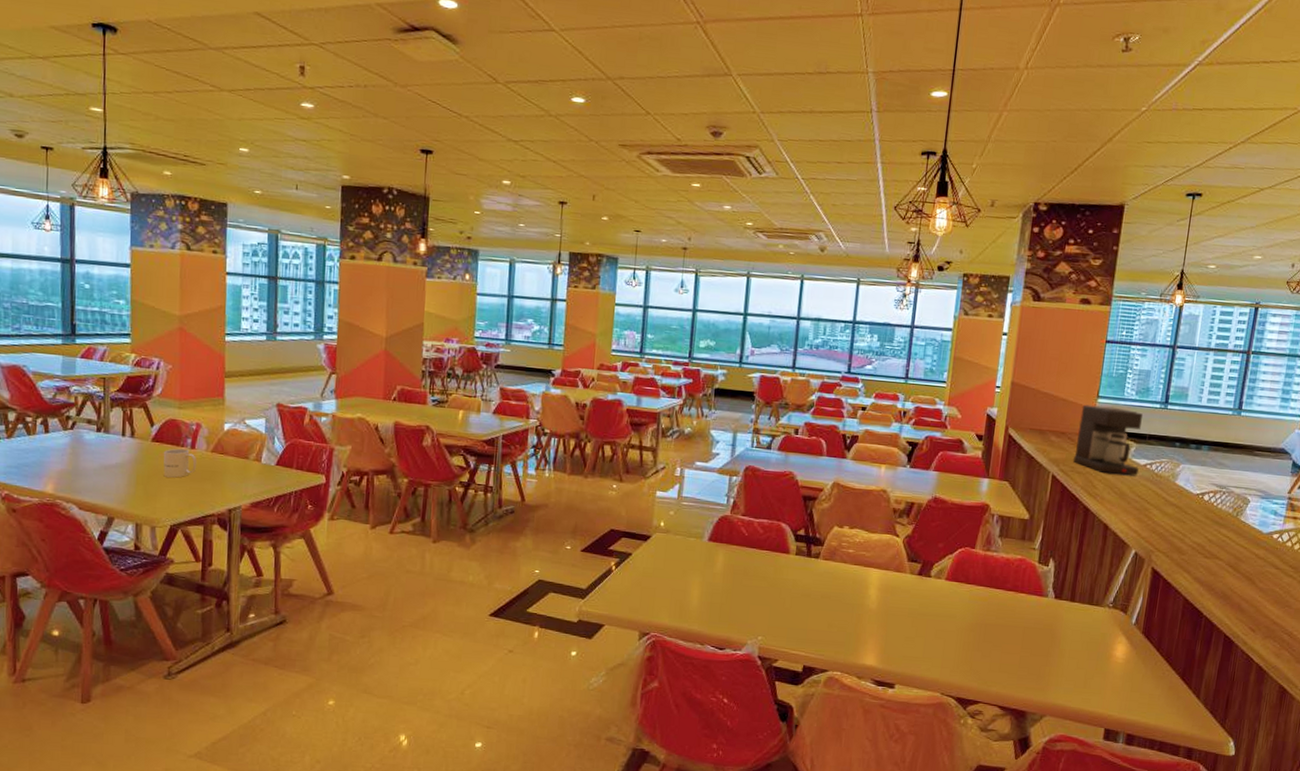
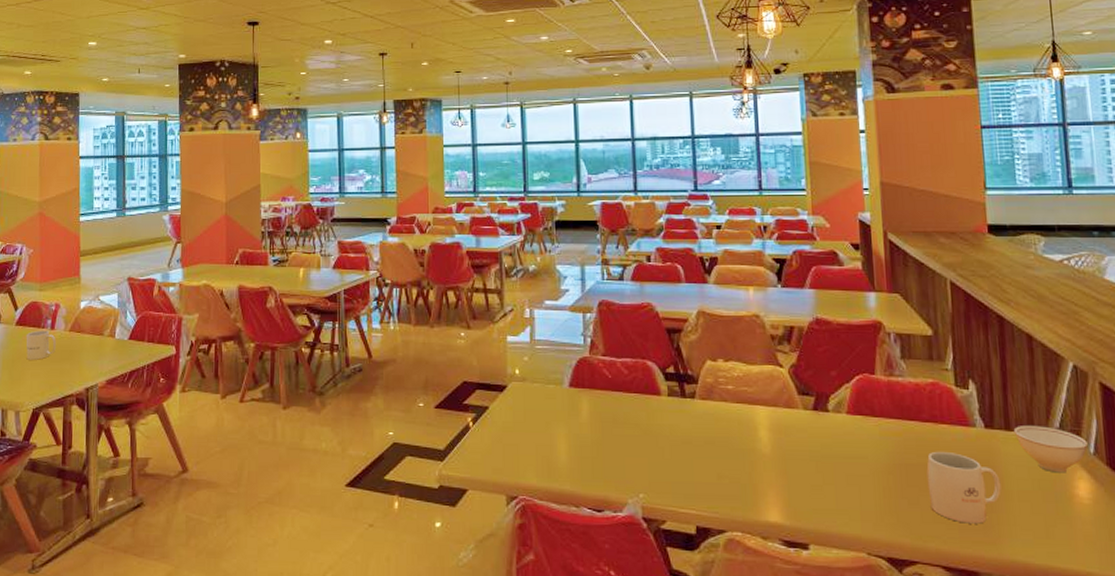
mug: none [999,615,1058,674] -> present [926,451,1001,524]
coffee maker: present [1073,404,1143,476] -> none [969,198,1055,275]
bowl: none [1076,598,1132,638] -> present [1013,426,1088,473]

